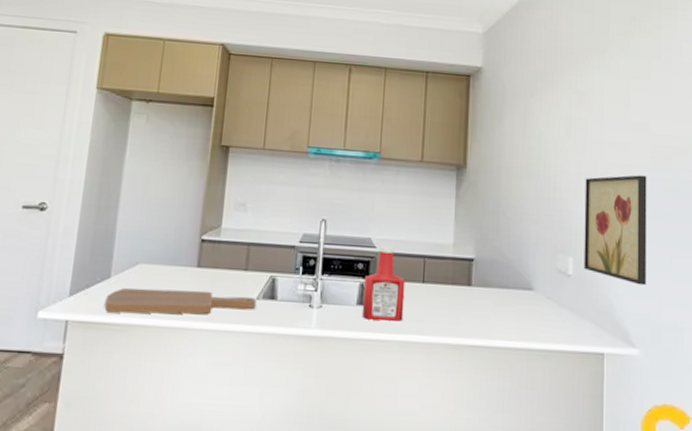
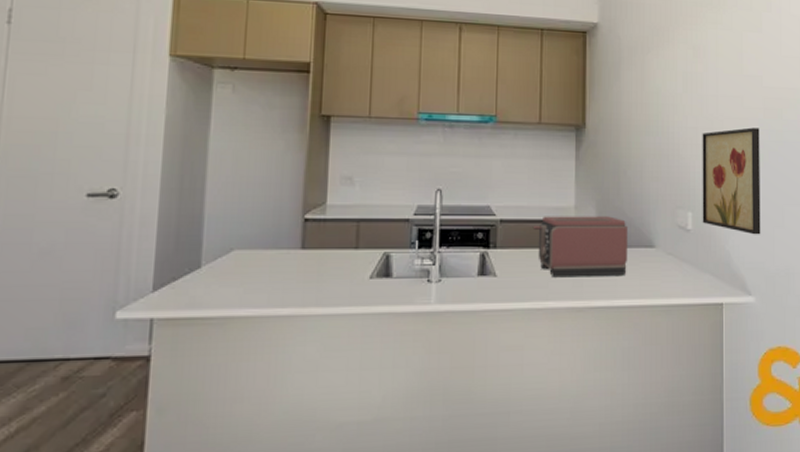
cutting board: present [104,287,257,315] -> none [196,273,370,306]
ketchup bottle: present [361,245,406,321] -> none [483,213,528,290]
toaster: none [411,251,507,316] -> present [532,216,629,278]

